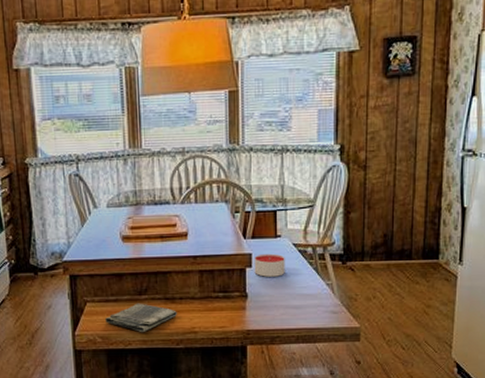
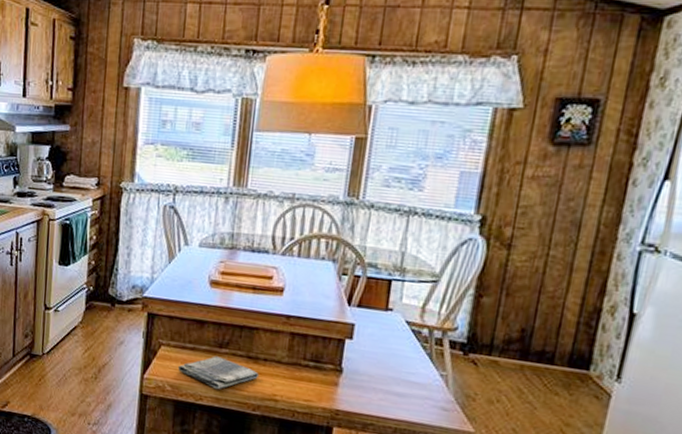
candle: present [254,253,285,277] -> none [354,326,394,356]

